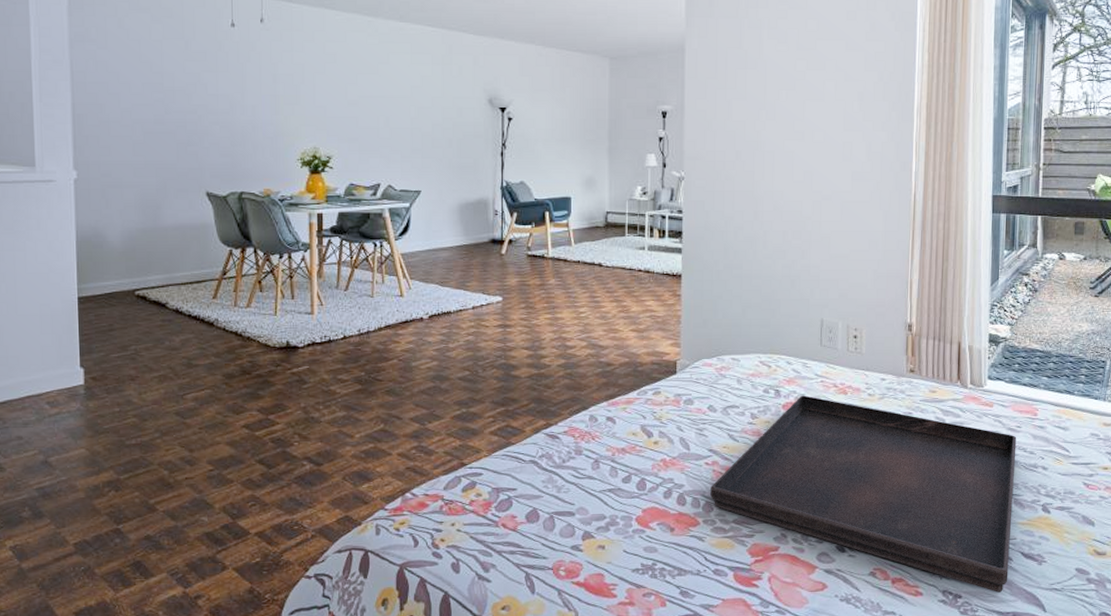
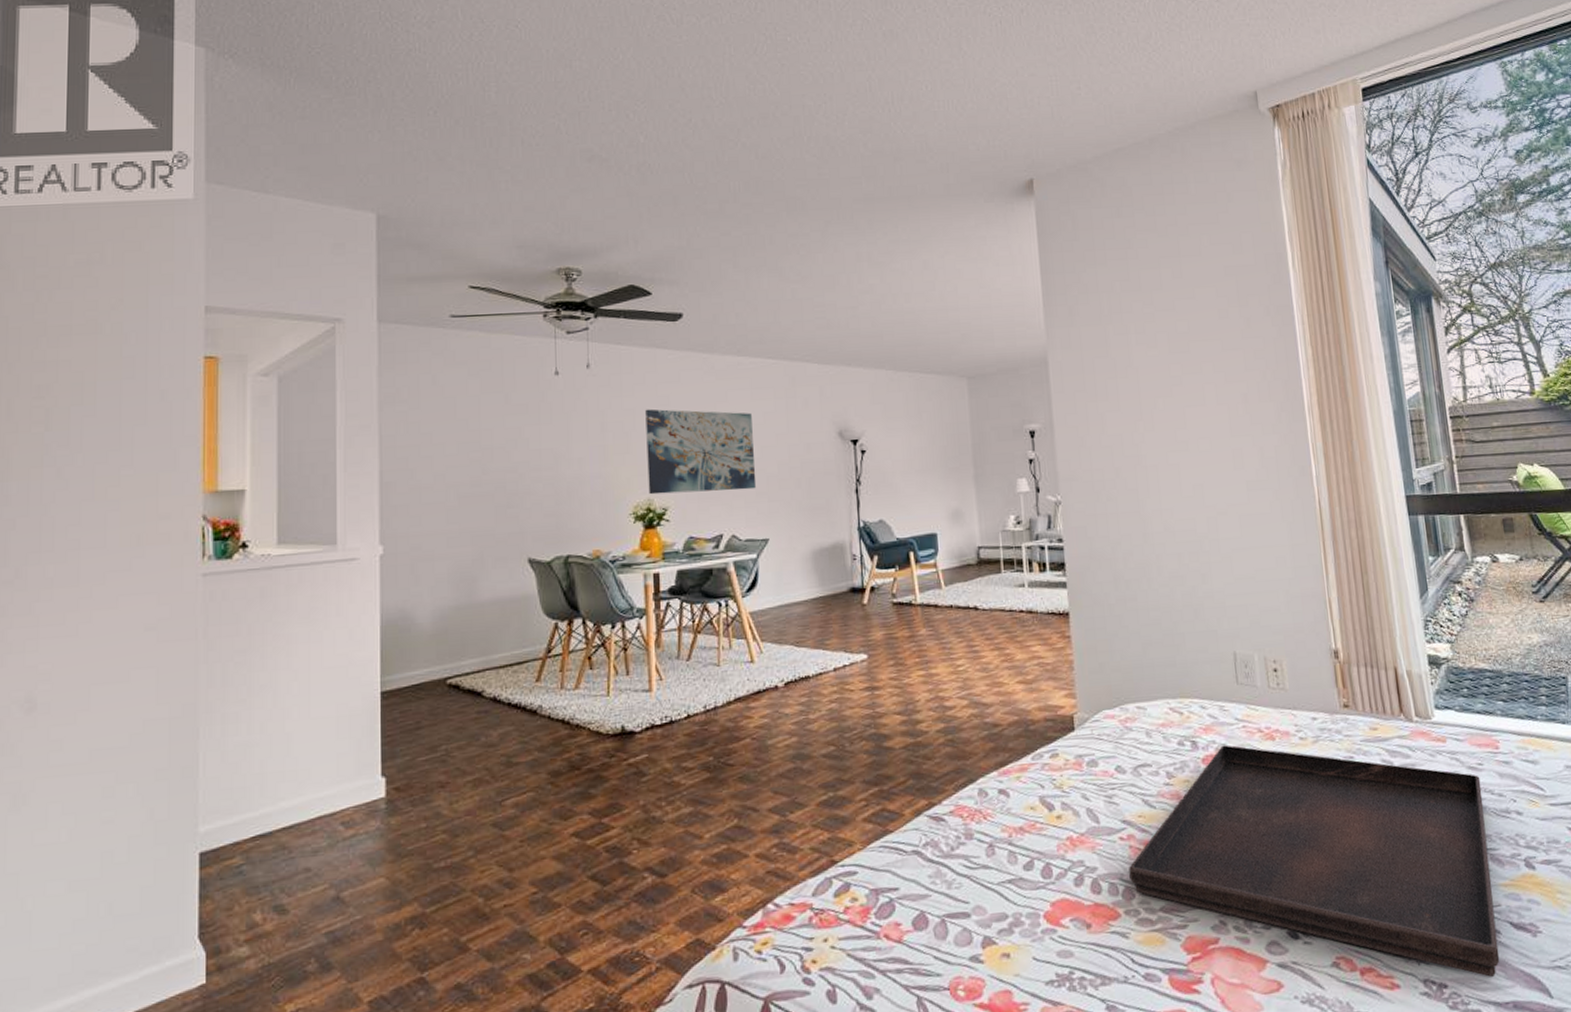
wall art: none [314,65,412,146] -> present [645,408,757,495]

